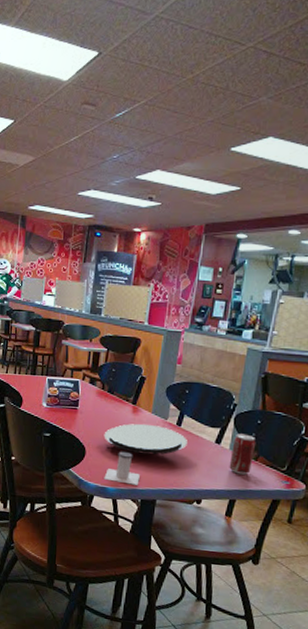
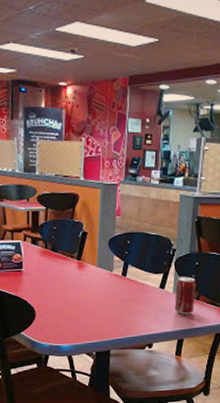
plate: present [104,424,187,455] -> none [52,278,134,308]
salt shaker: present [104,451,140,485] -> none [57,307,92,339]

